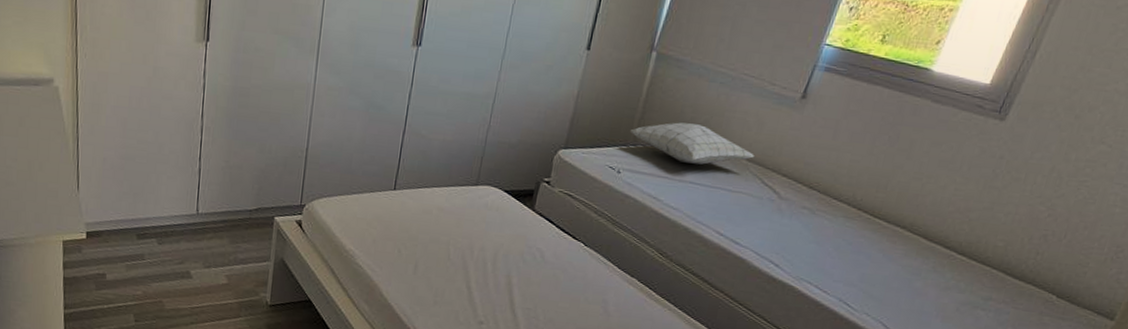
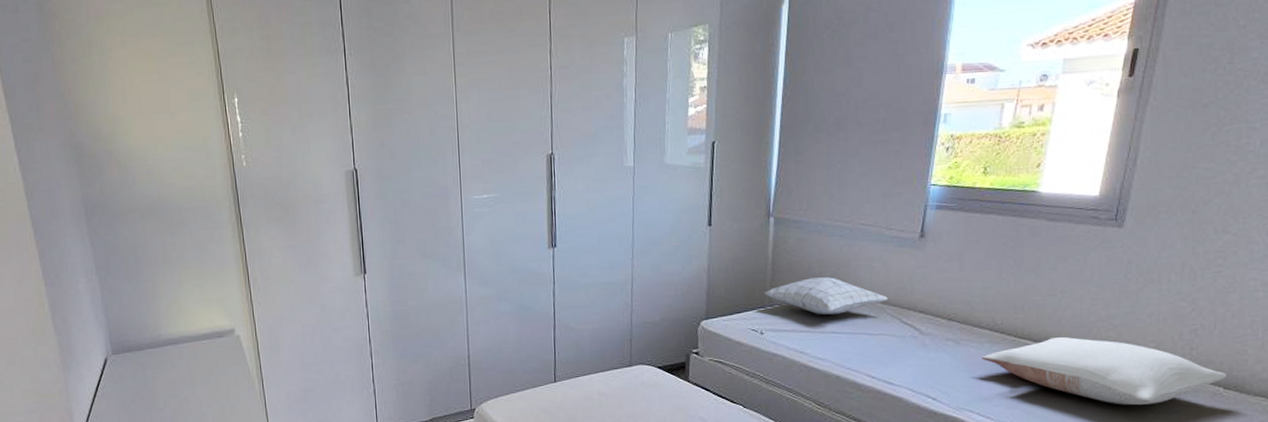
pillow: none [833,221,1063,302] -> present [982,336,1226,405]

